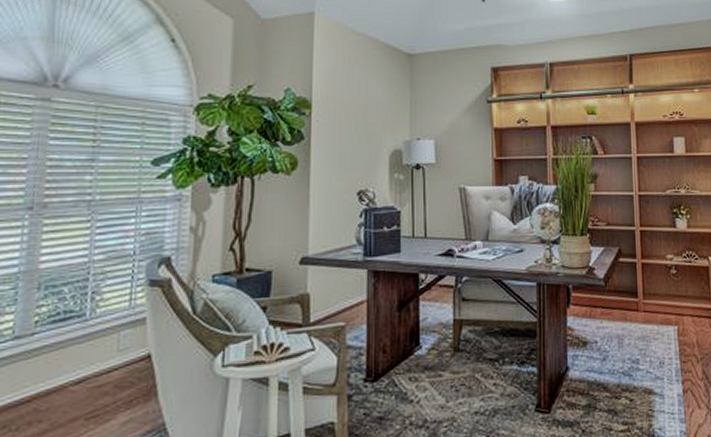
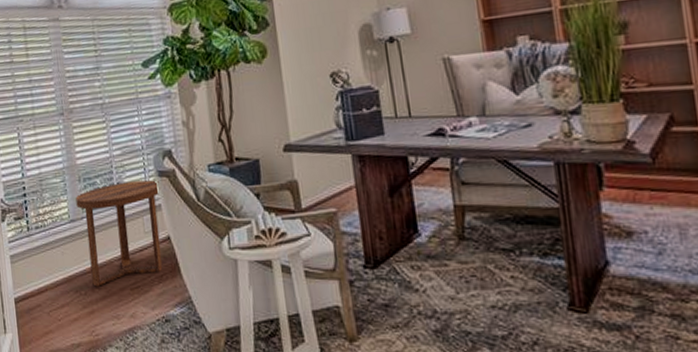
side table: none [27,290,149,419] -> present [75,180,163,287]

